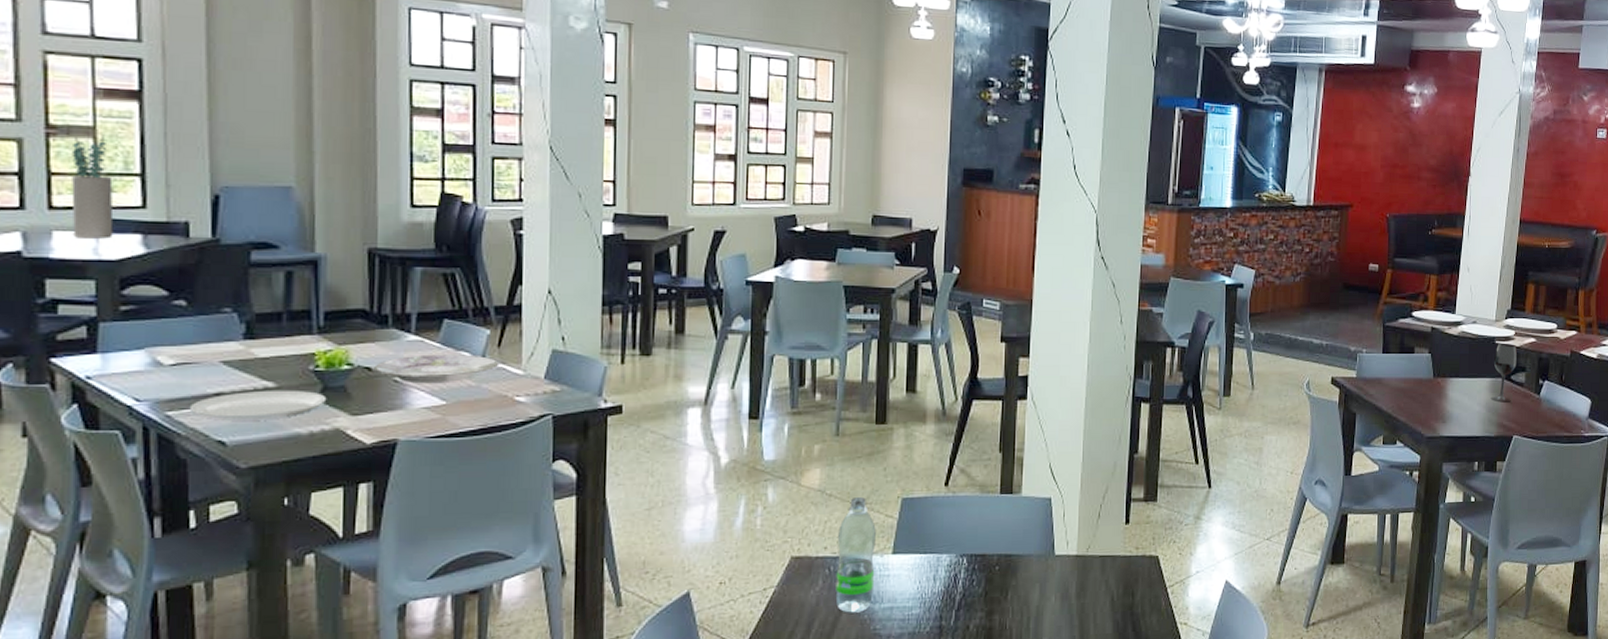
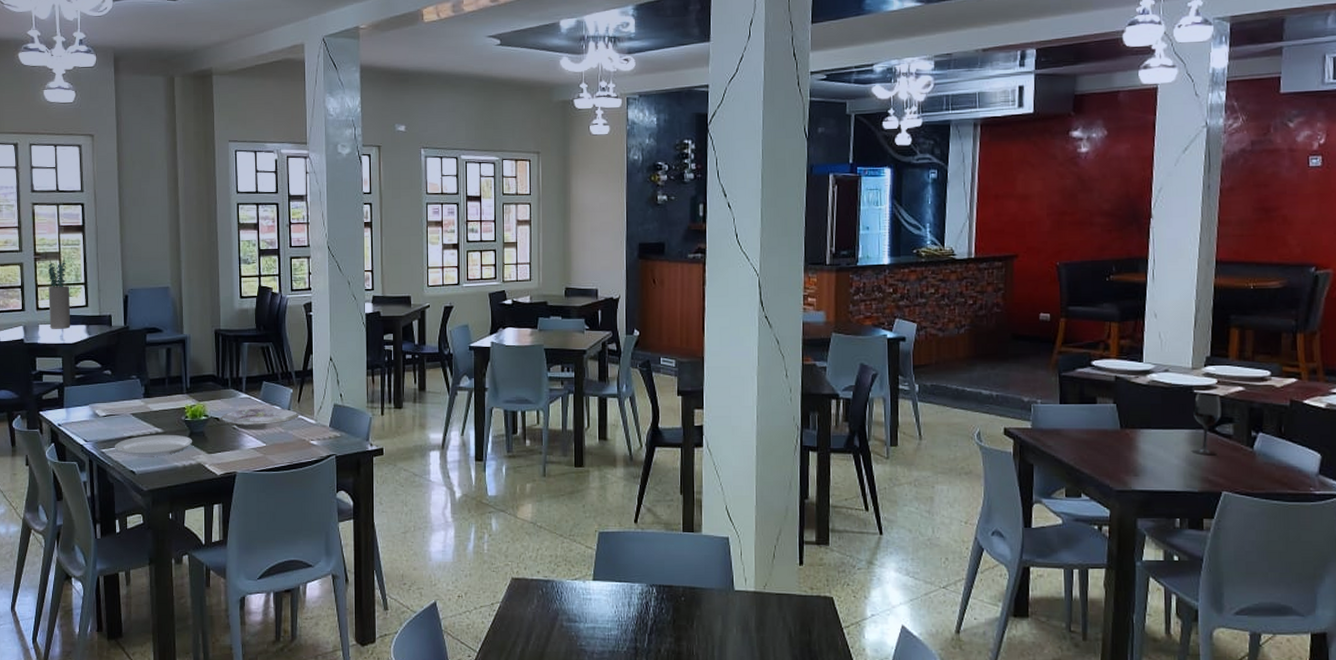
bottle: present [835,497,876,613] -> none [547,530,579,630]

